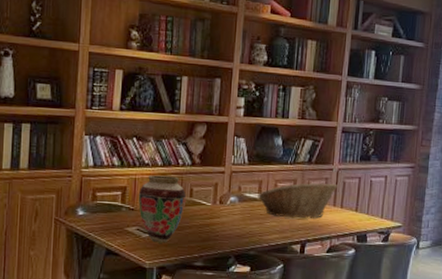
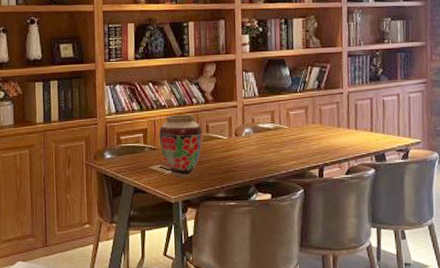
fruit basket: present [257,183,338,219] -> none [271,106,350,144]

